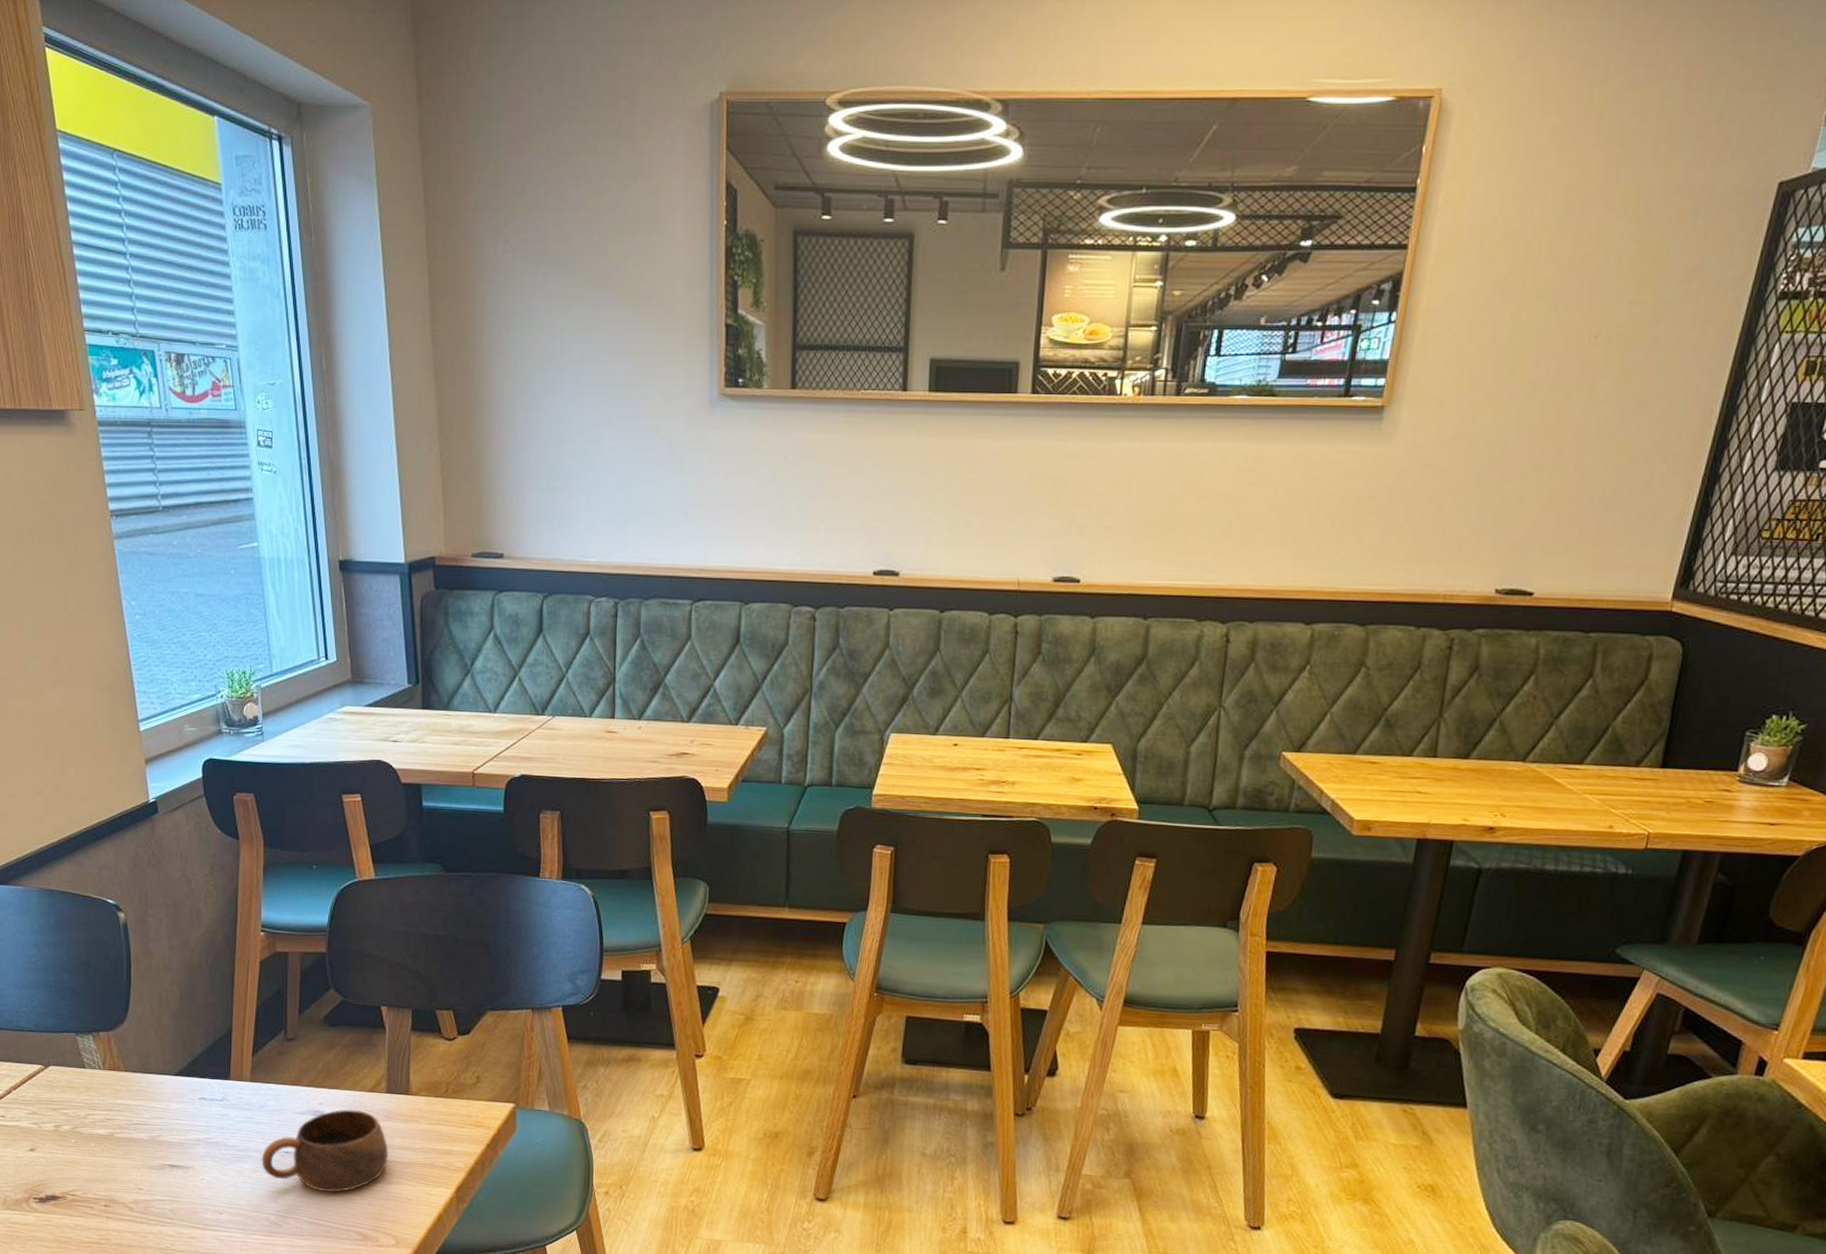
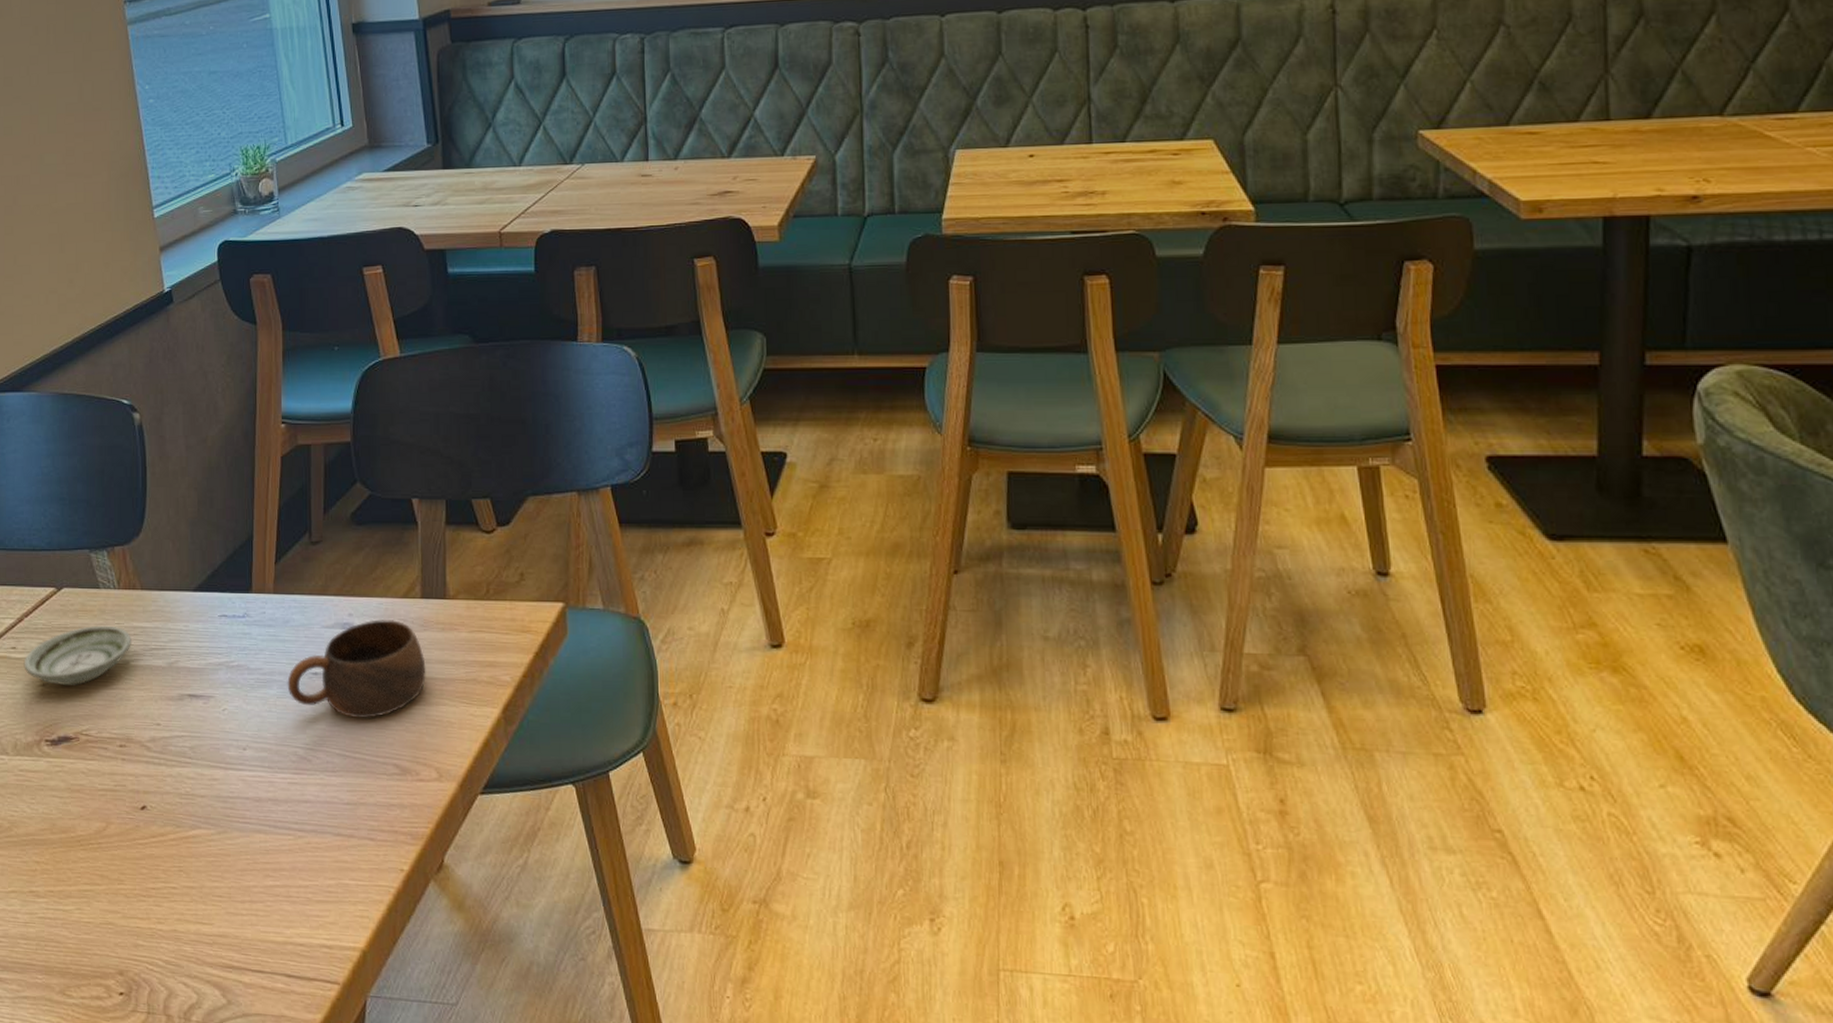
saucer: none [12,1100,116,1152] -> present [24,625,131,685]

